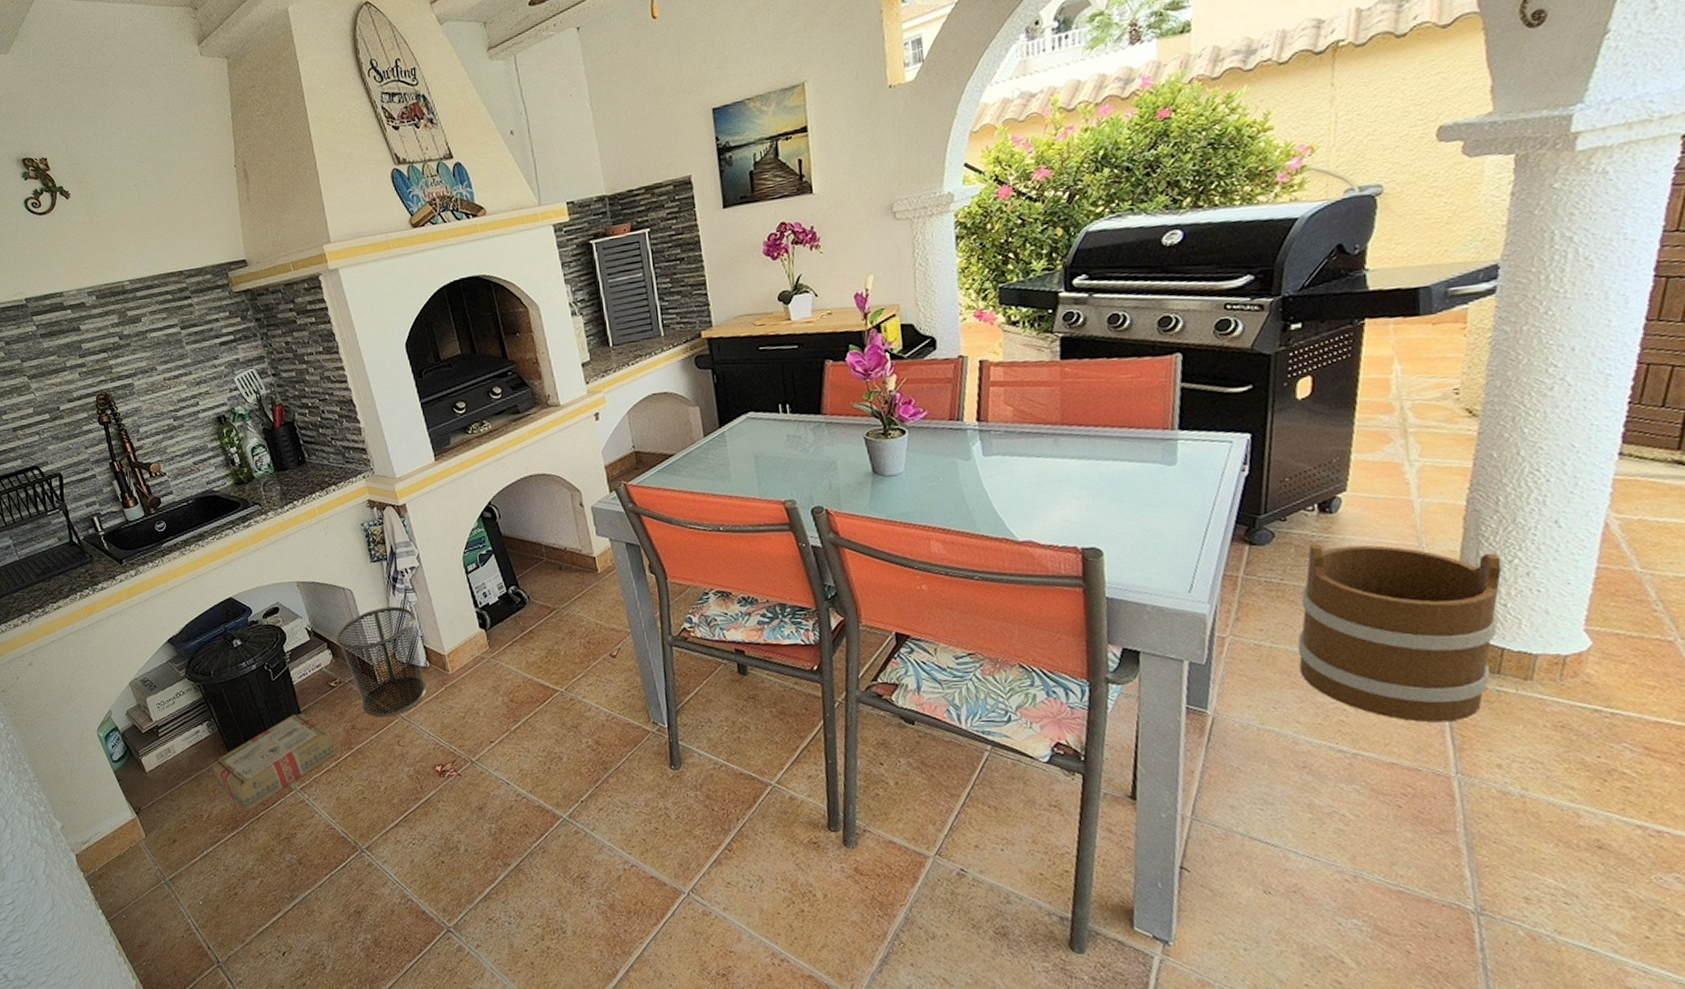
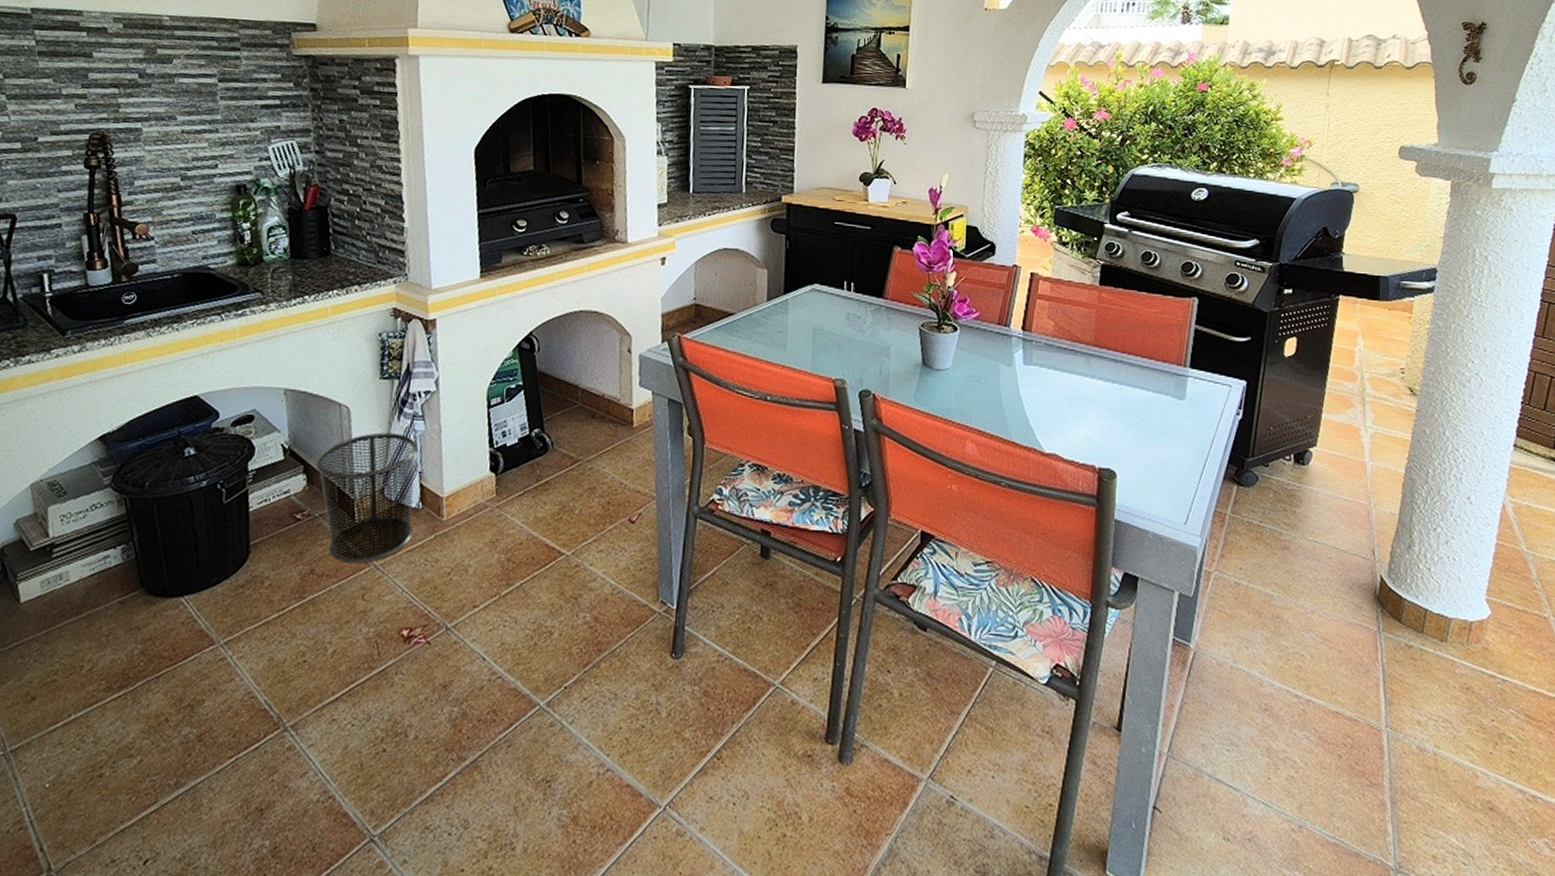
carton: present [213,713,335,811] -> none [114,547,282,666]
bucket: present [1297,543,1502,723] -> none [1269,491,1428,676]

